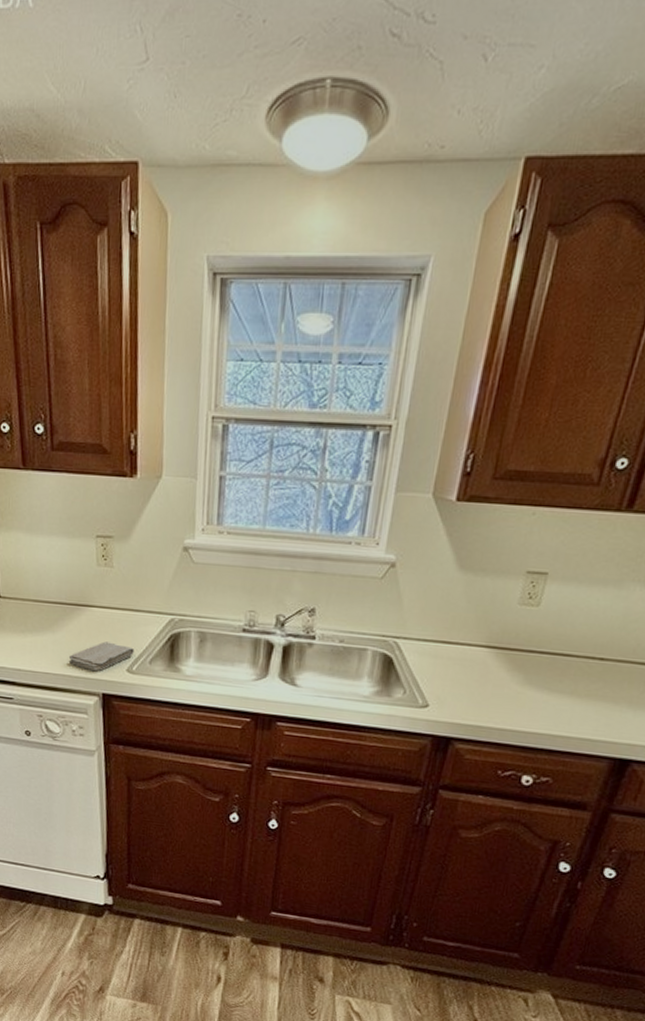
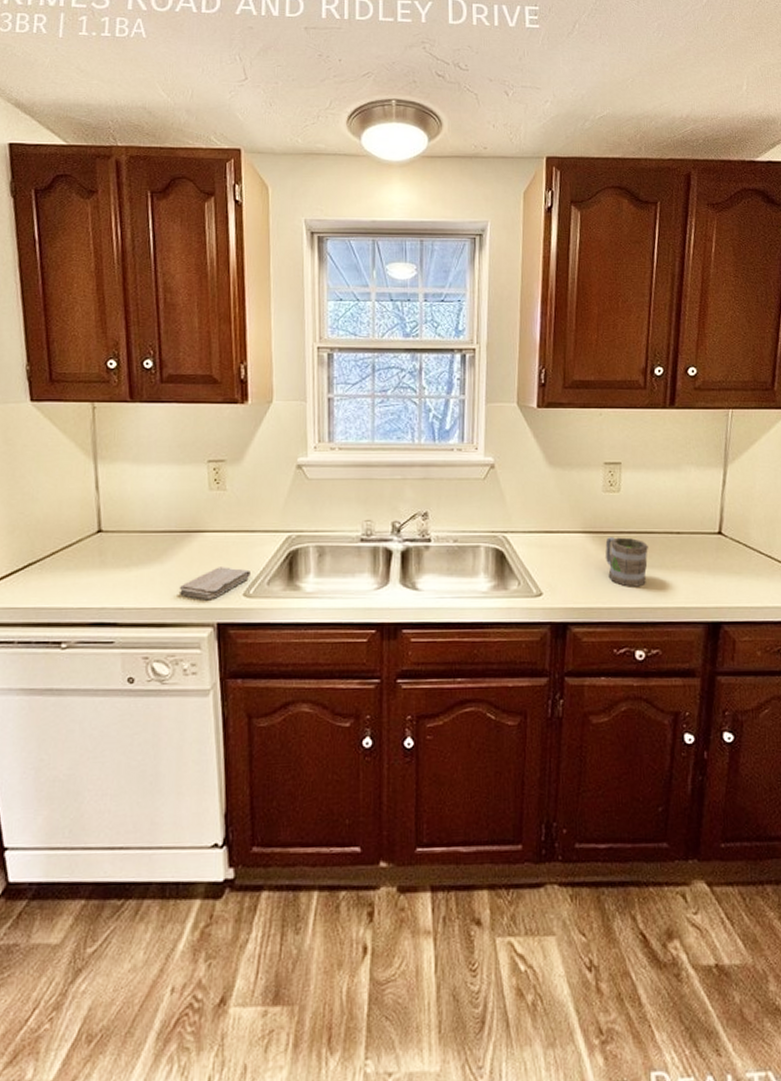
mug: none [507,655,561,712] -> present [605,537,648,587]

